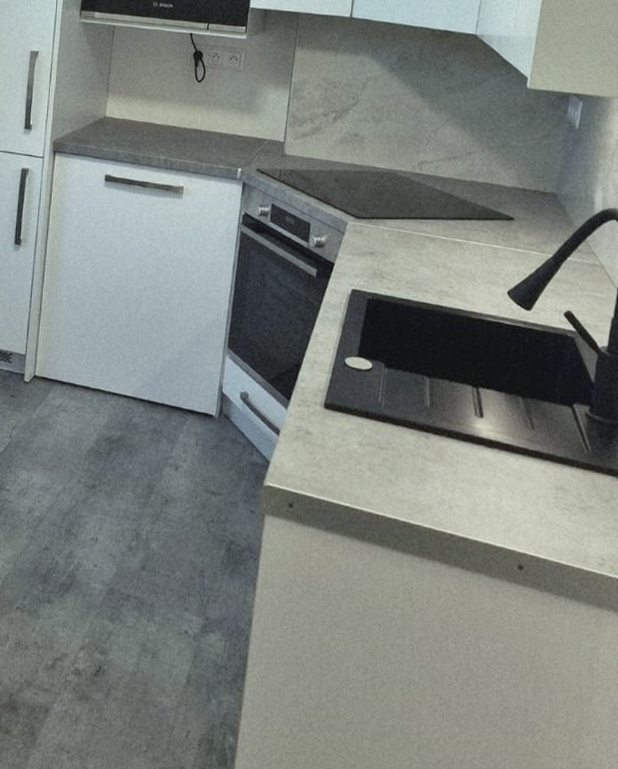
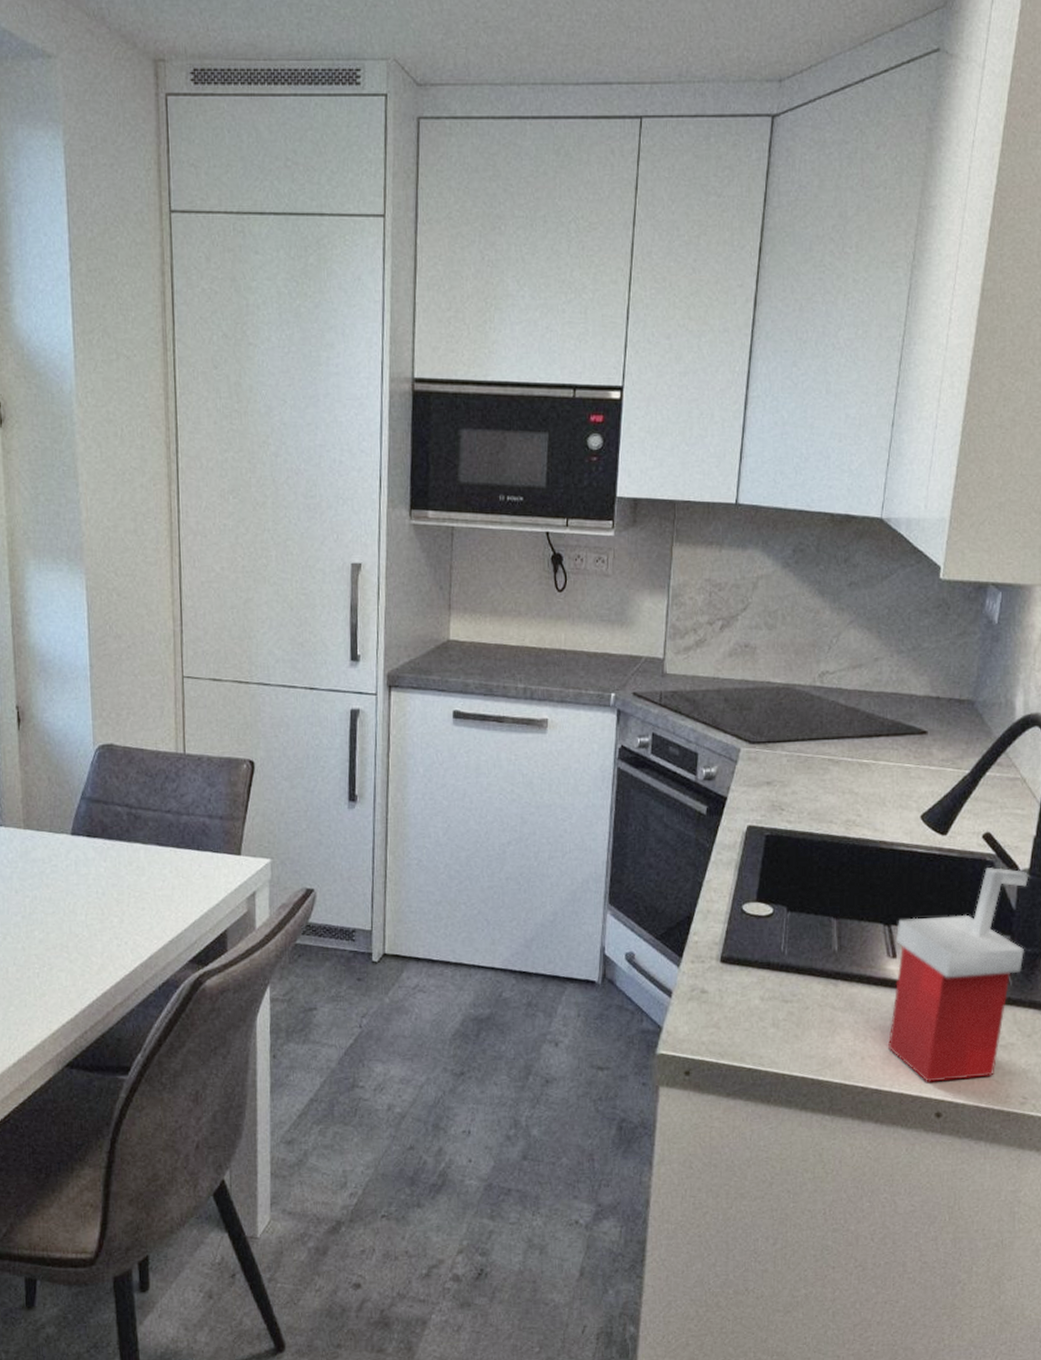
soap dispenser: none [475,343,607,536] -> present [888,868,1029,1082]

